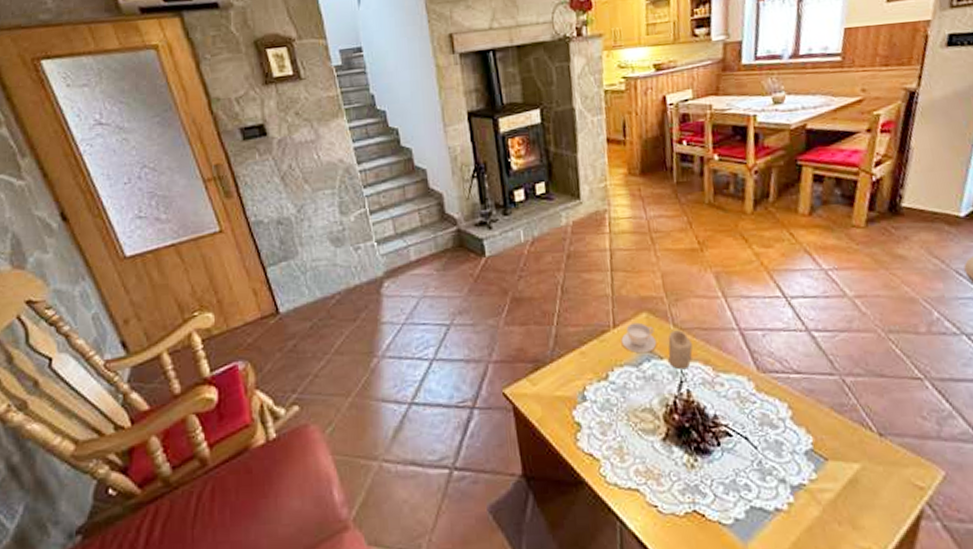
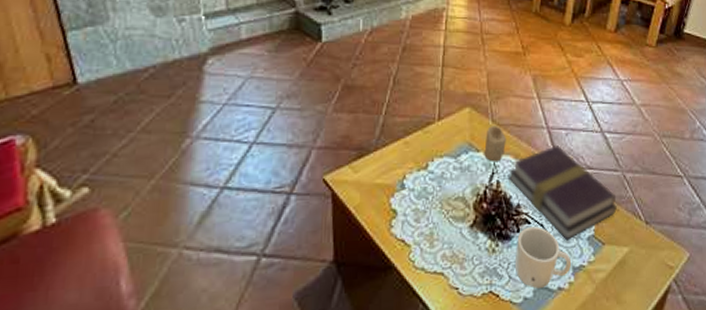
teacup: present [621,322,657,354] -> none [444,116,476,146]
book: none [699,347,839,456] -> present [509,144,617,241]
mug: none [718,439,789,510] -> present [514,226,572,290]

